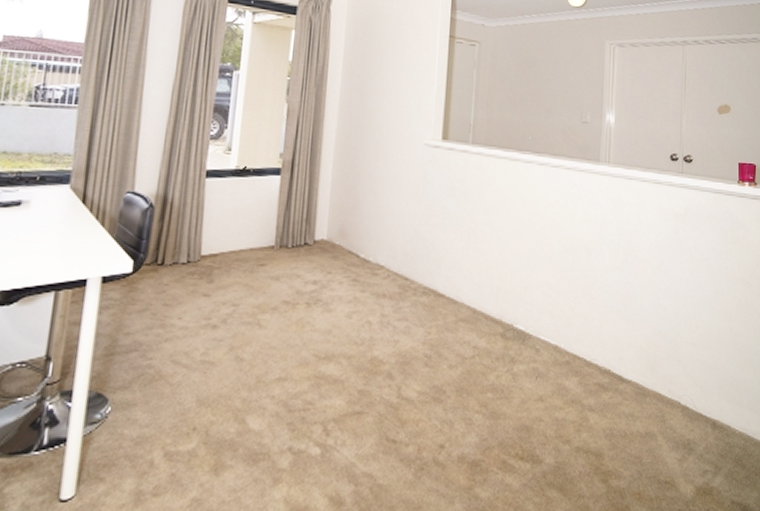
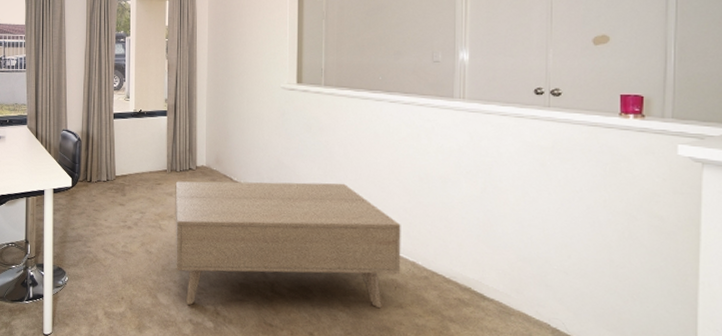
coffee table: none [275,257,545,429] -> present [175,181,401,308]

